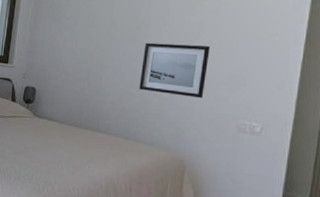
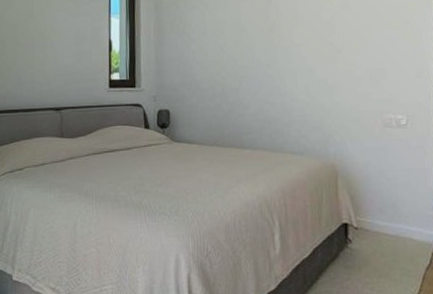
wall art: present [139,42,210,99] -> none [278,42,346,98]

